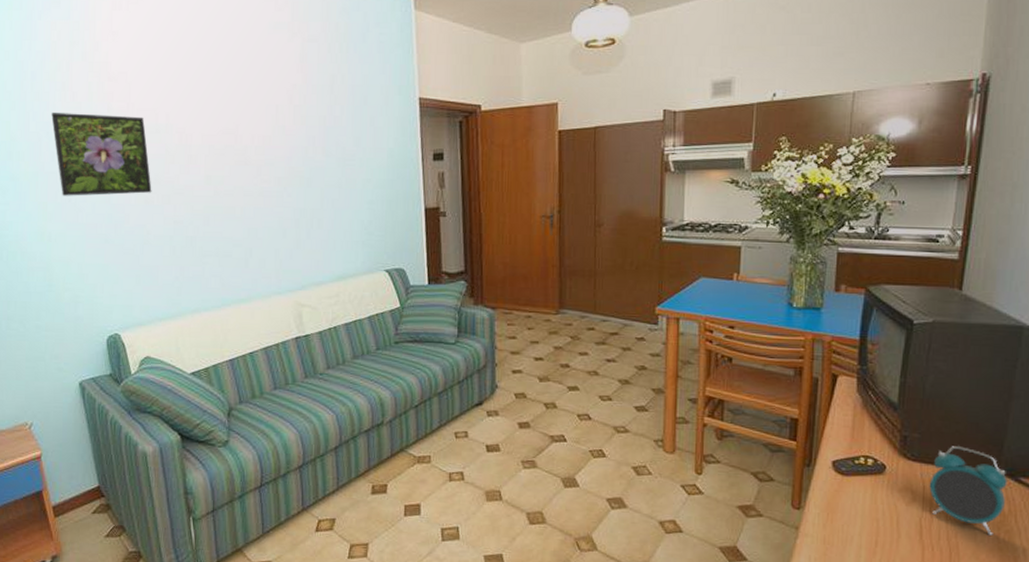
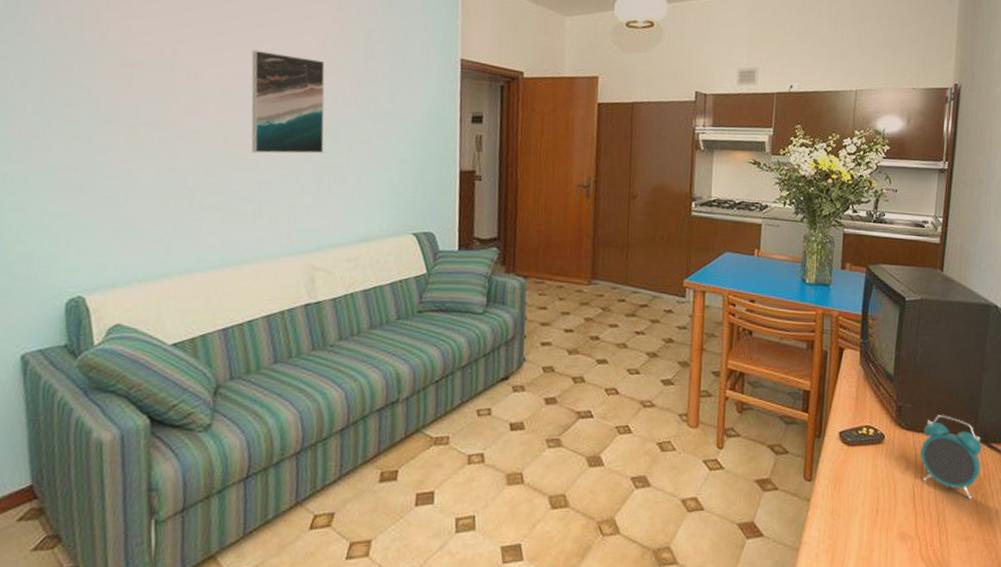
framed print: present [51,113,152,196] -> none [26,36,147,136]
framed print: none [230,108,300,203] -> present [251,50,325,154]

